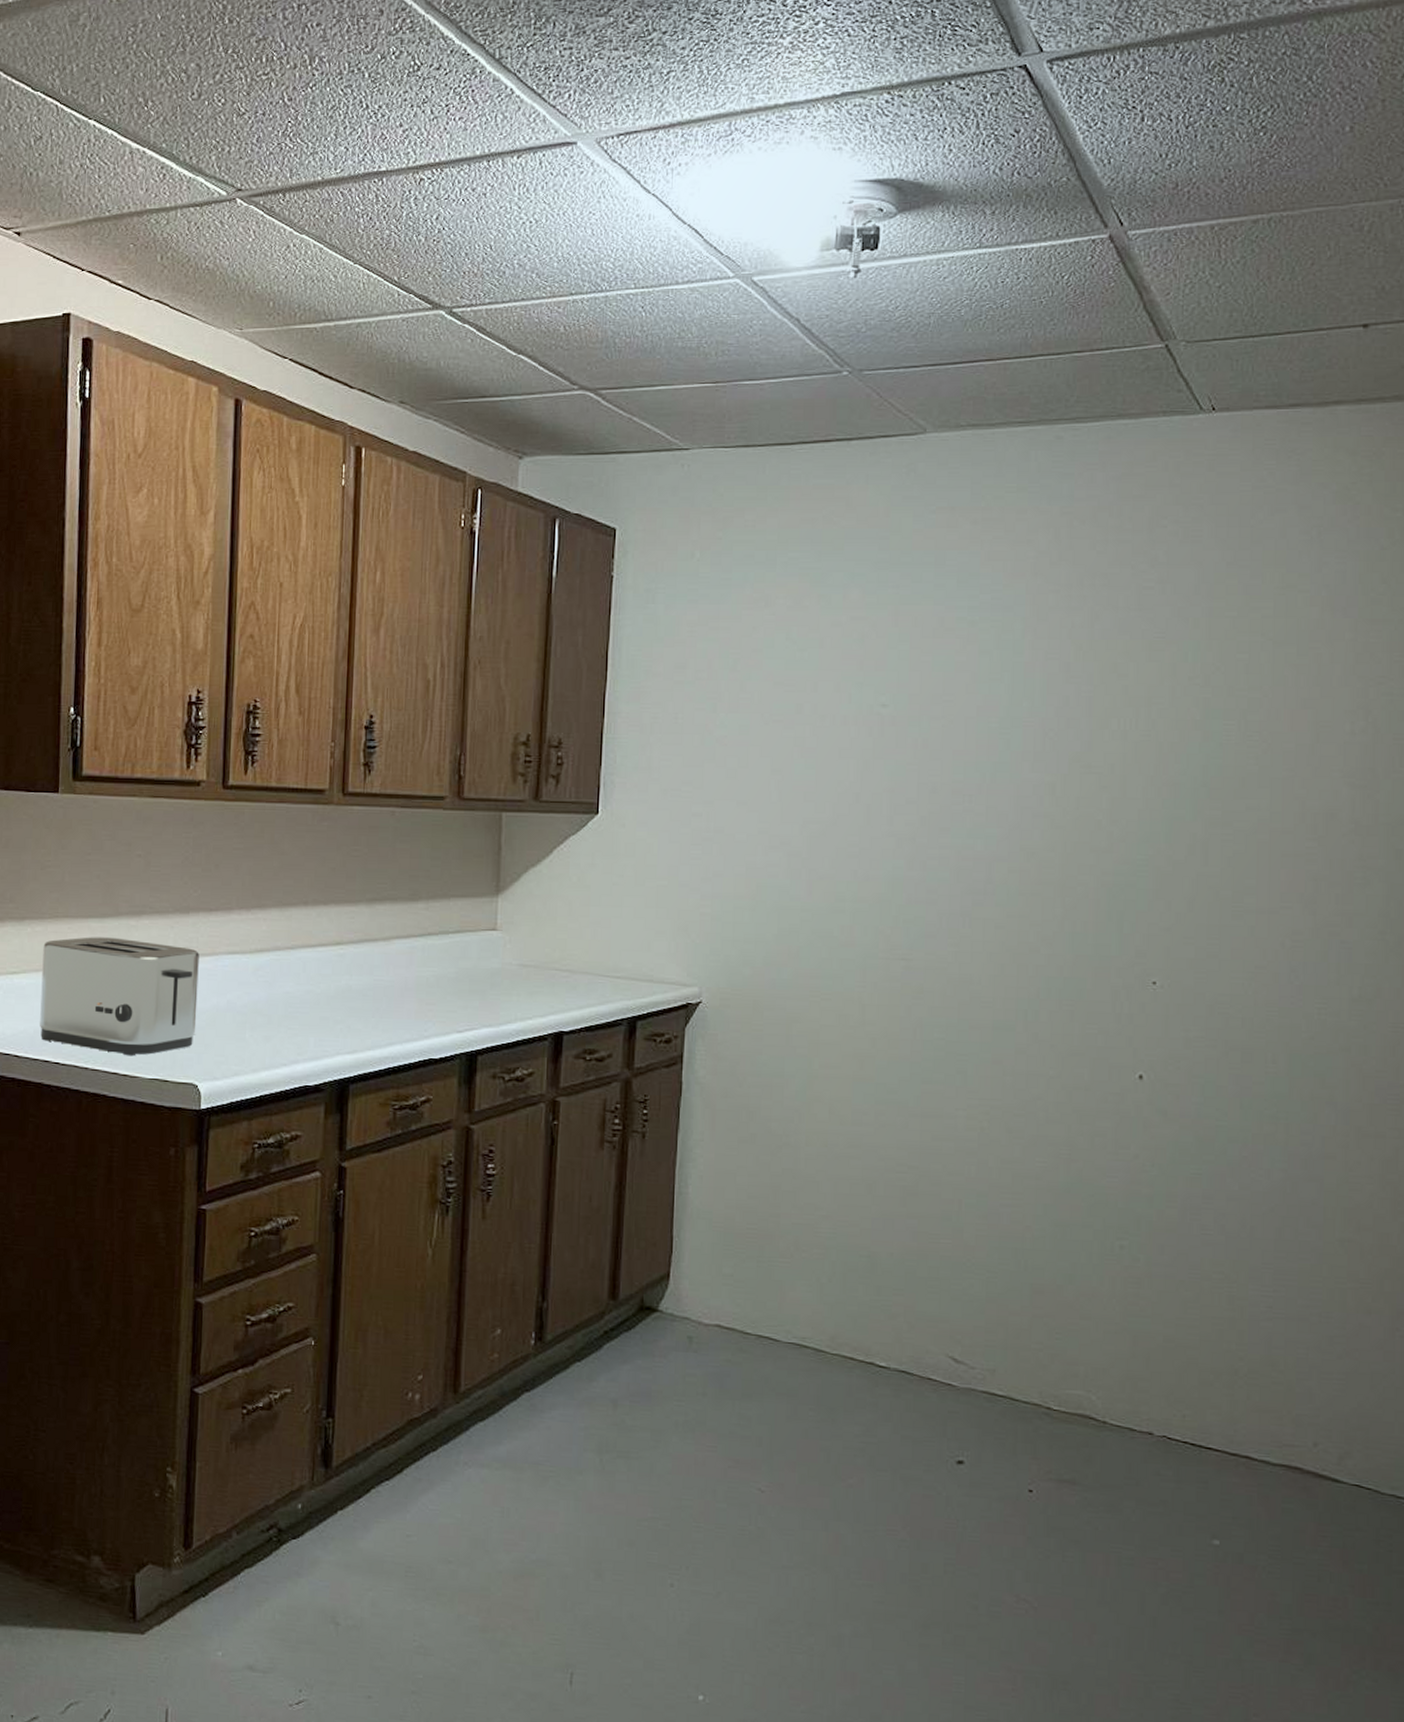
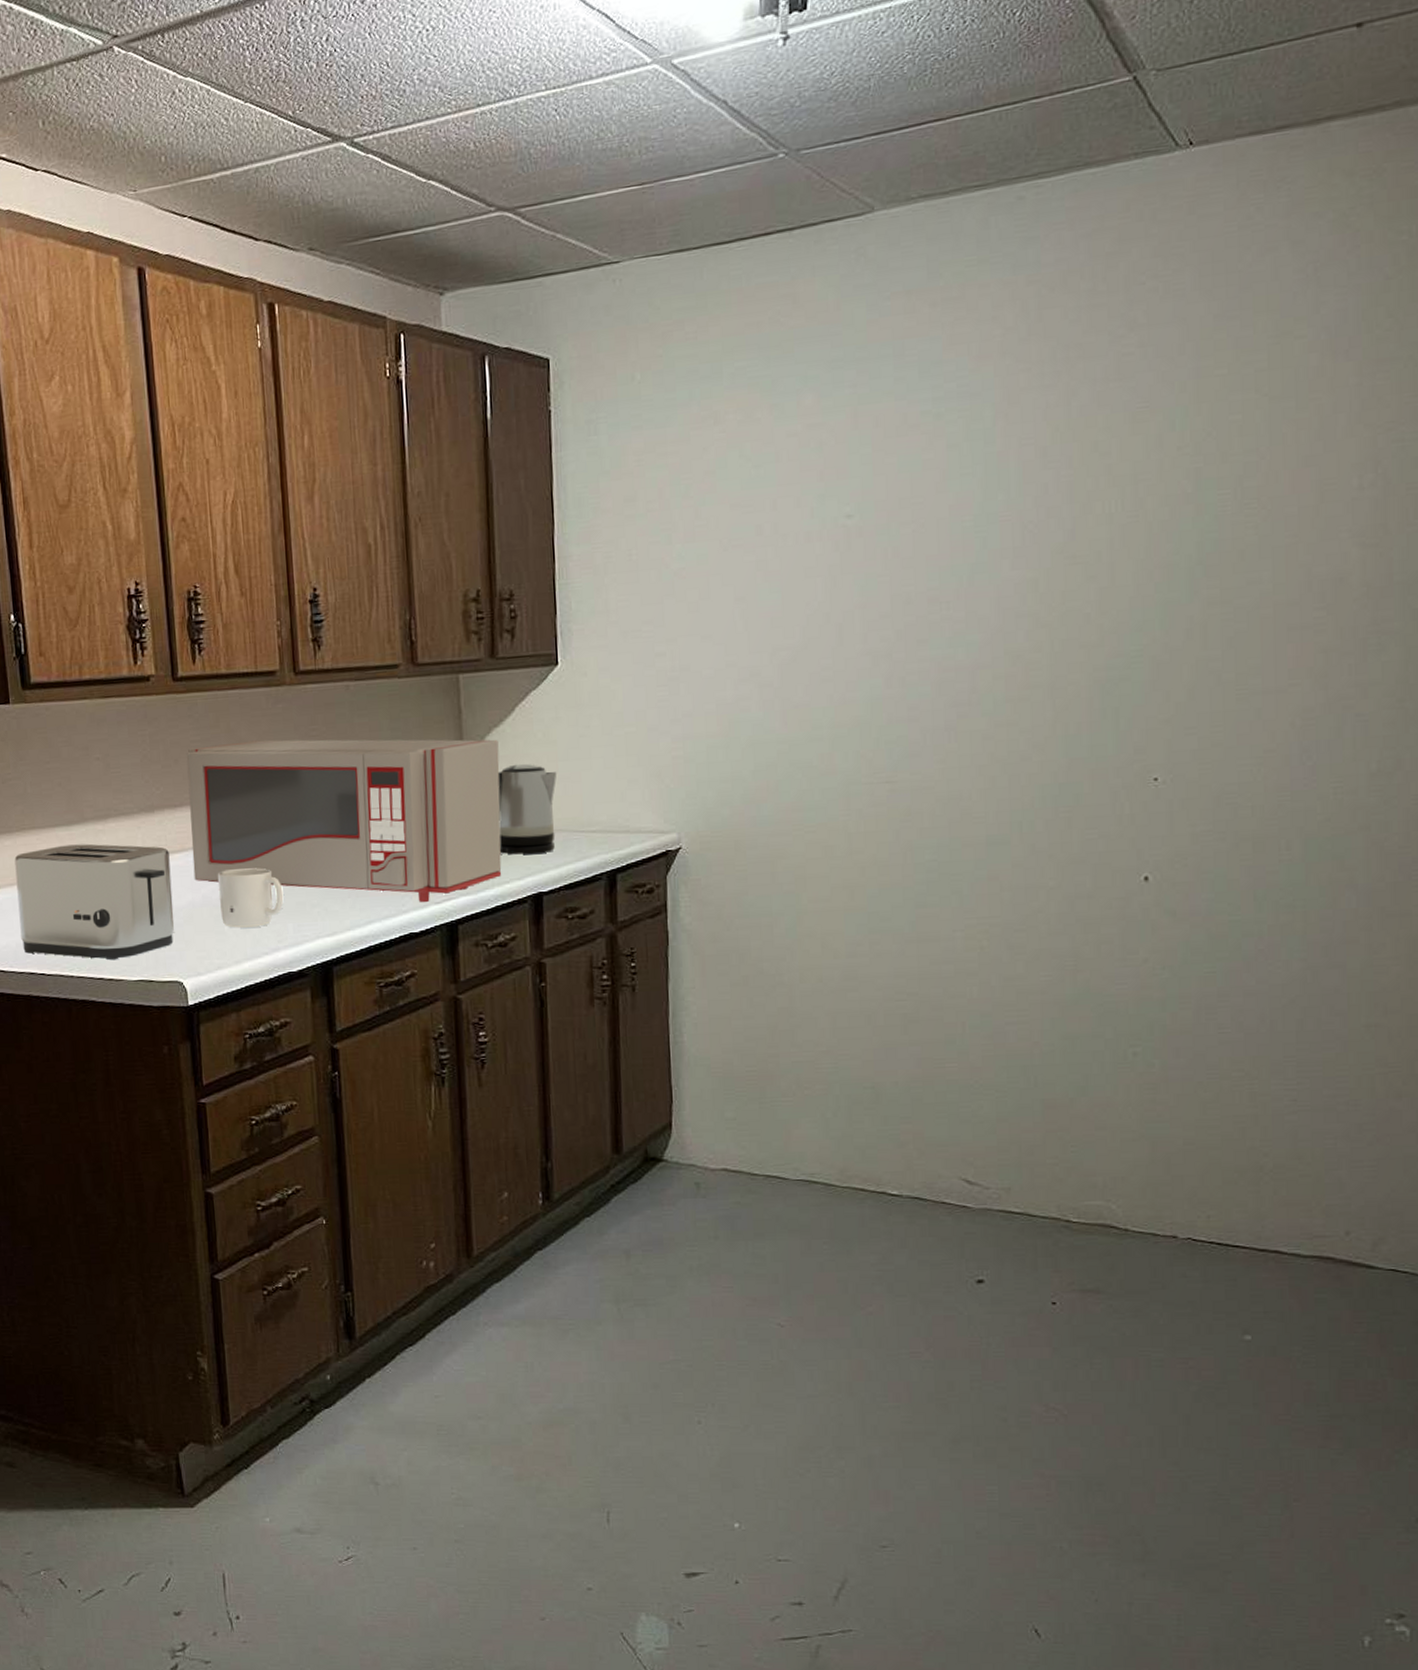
microwave: none [221,854,534,1031] -> present [186,739,502,903]
mug: none [244,977,308,1038] -> present [217,867,284,928]
kettle: none [525,904,588,993] -> present [497,763,557,855]

